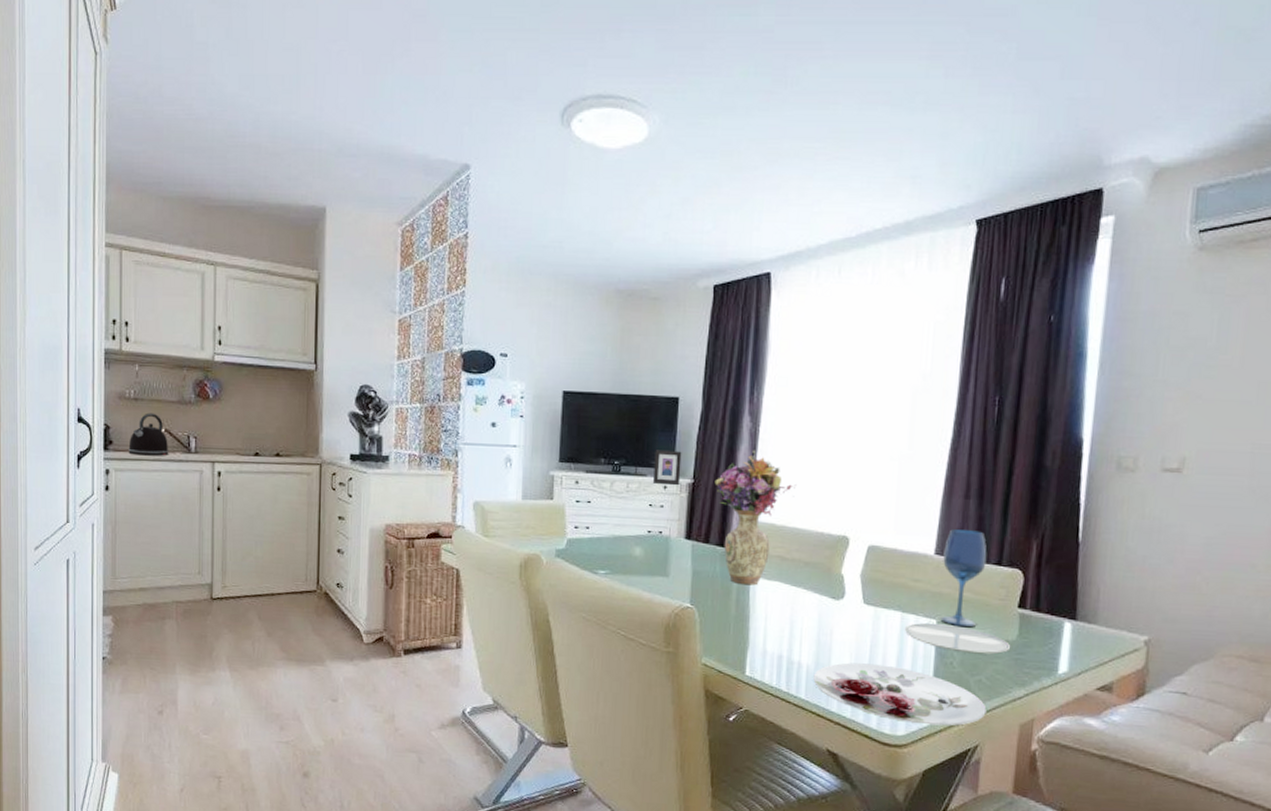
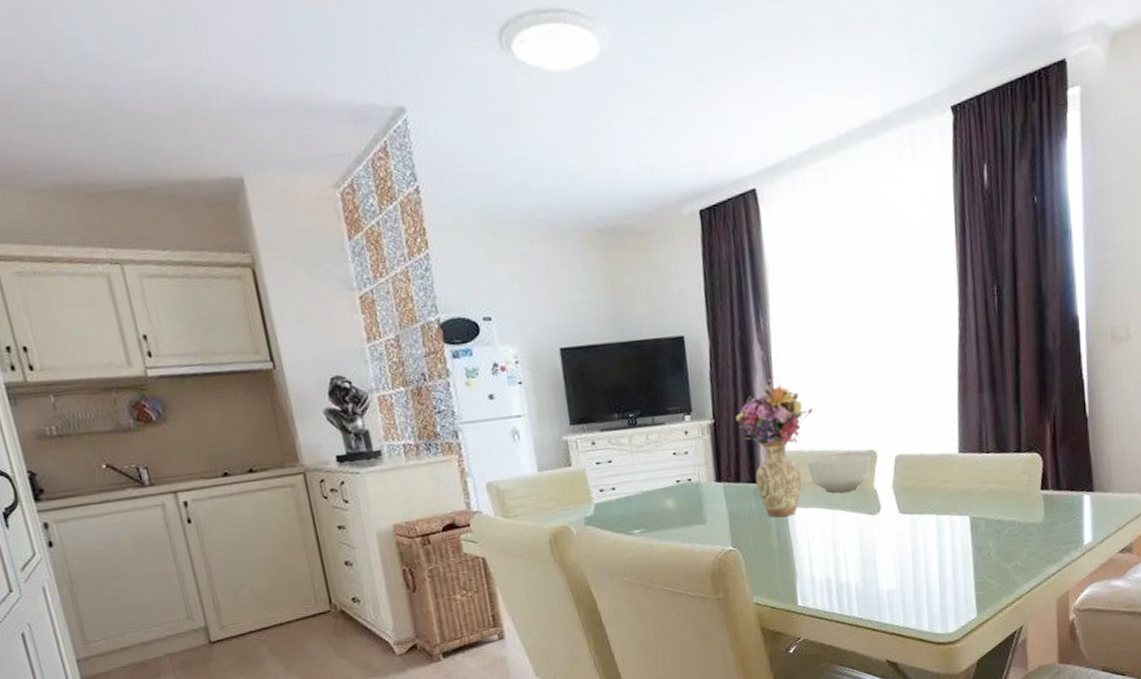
kettle: present [128,412,169,457] -> none [64,448,119,501]
picture frame: present [653,450,682,485] -> none [669,392,700,431]
bowl: none [777,532,844,572] -> present [807,452,872,494]
plate: present [813,663,987,726] -> none [863,568,1026,619]
plate: present [904,622,1011,655] -> none [941,517,1040,543]
wineglass: present [940,529,987,628] -> none [966,422,1007,518]

